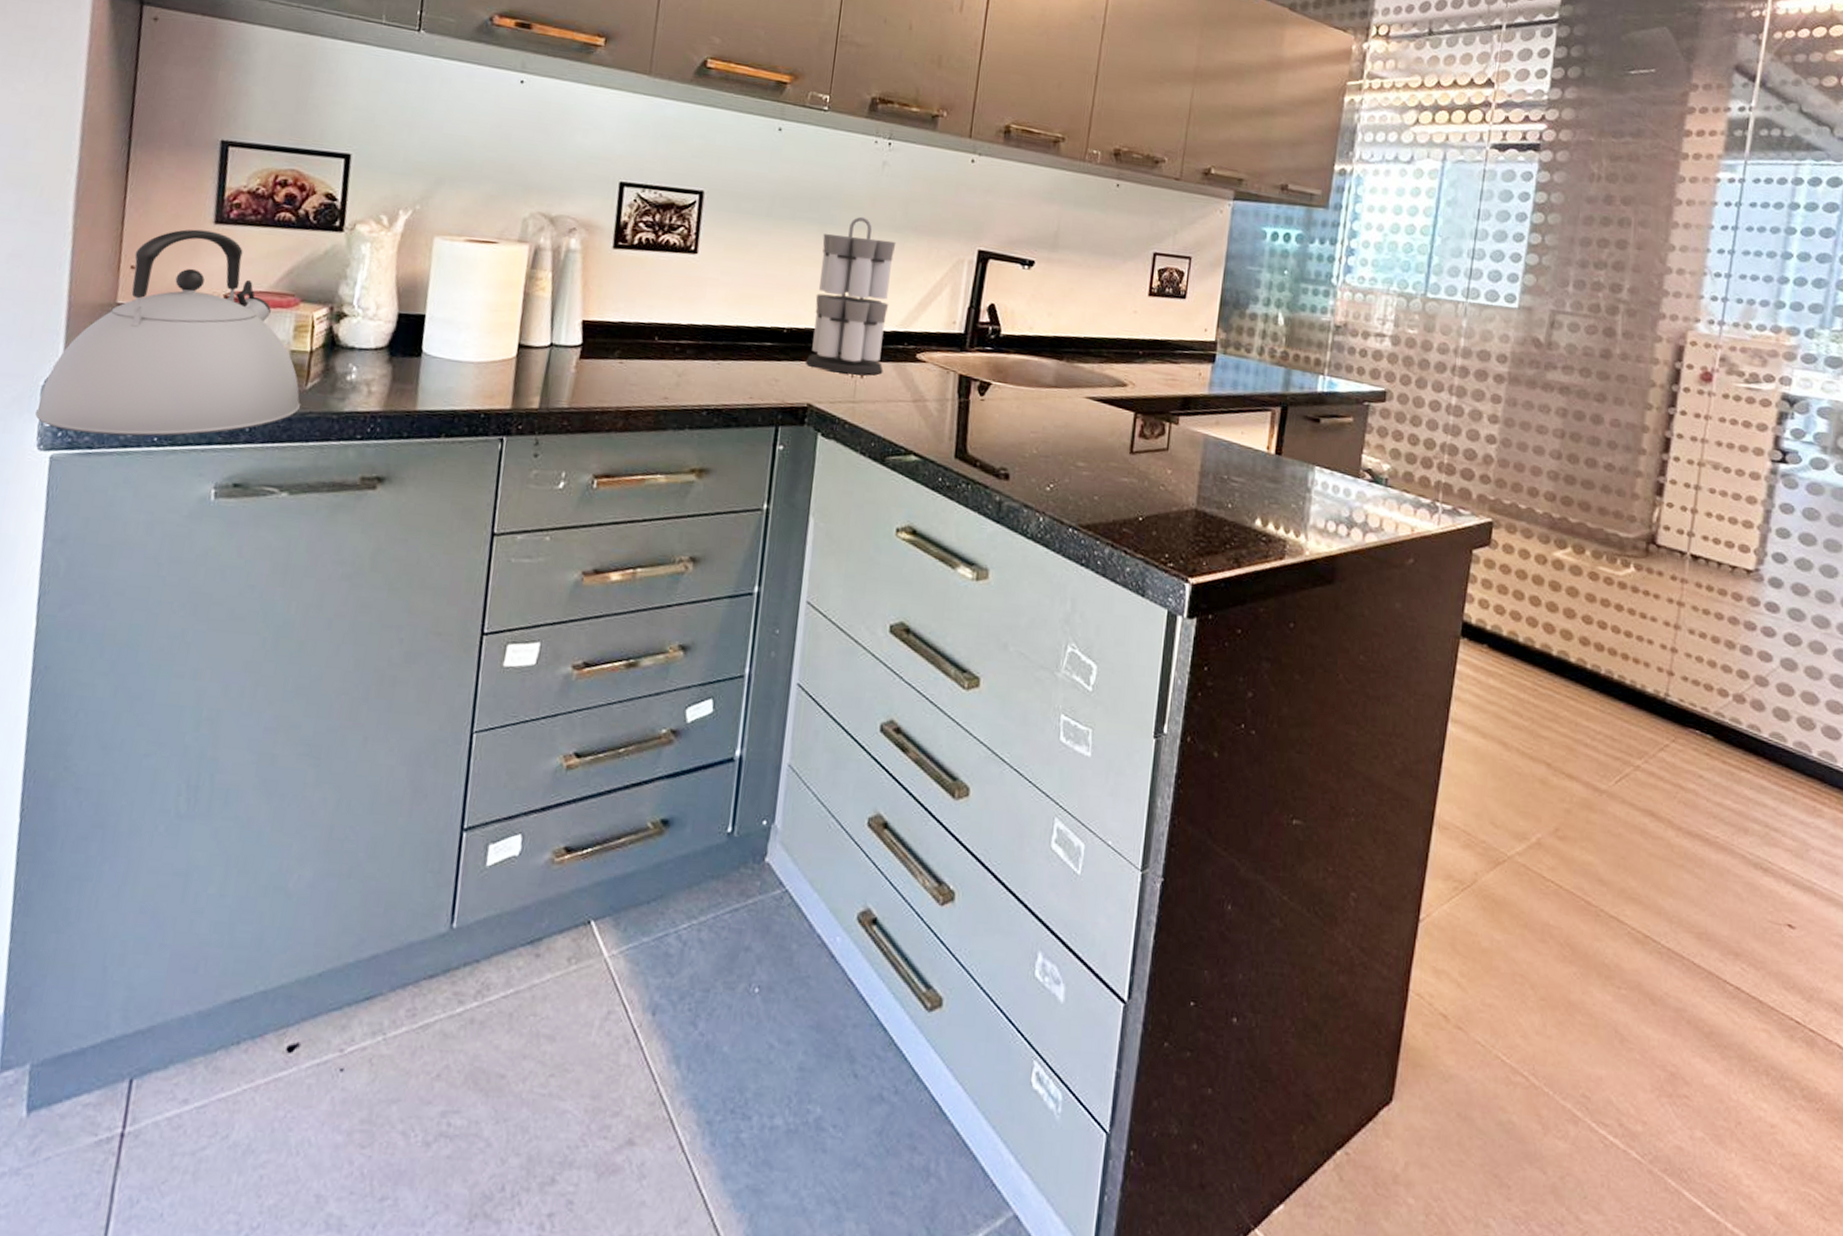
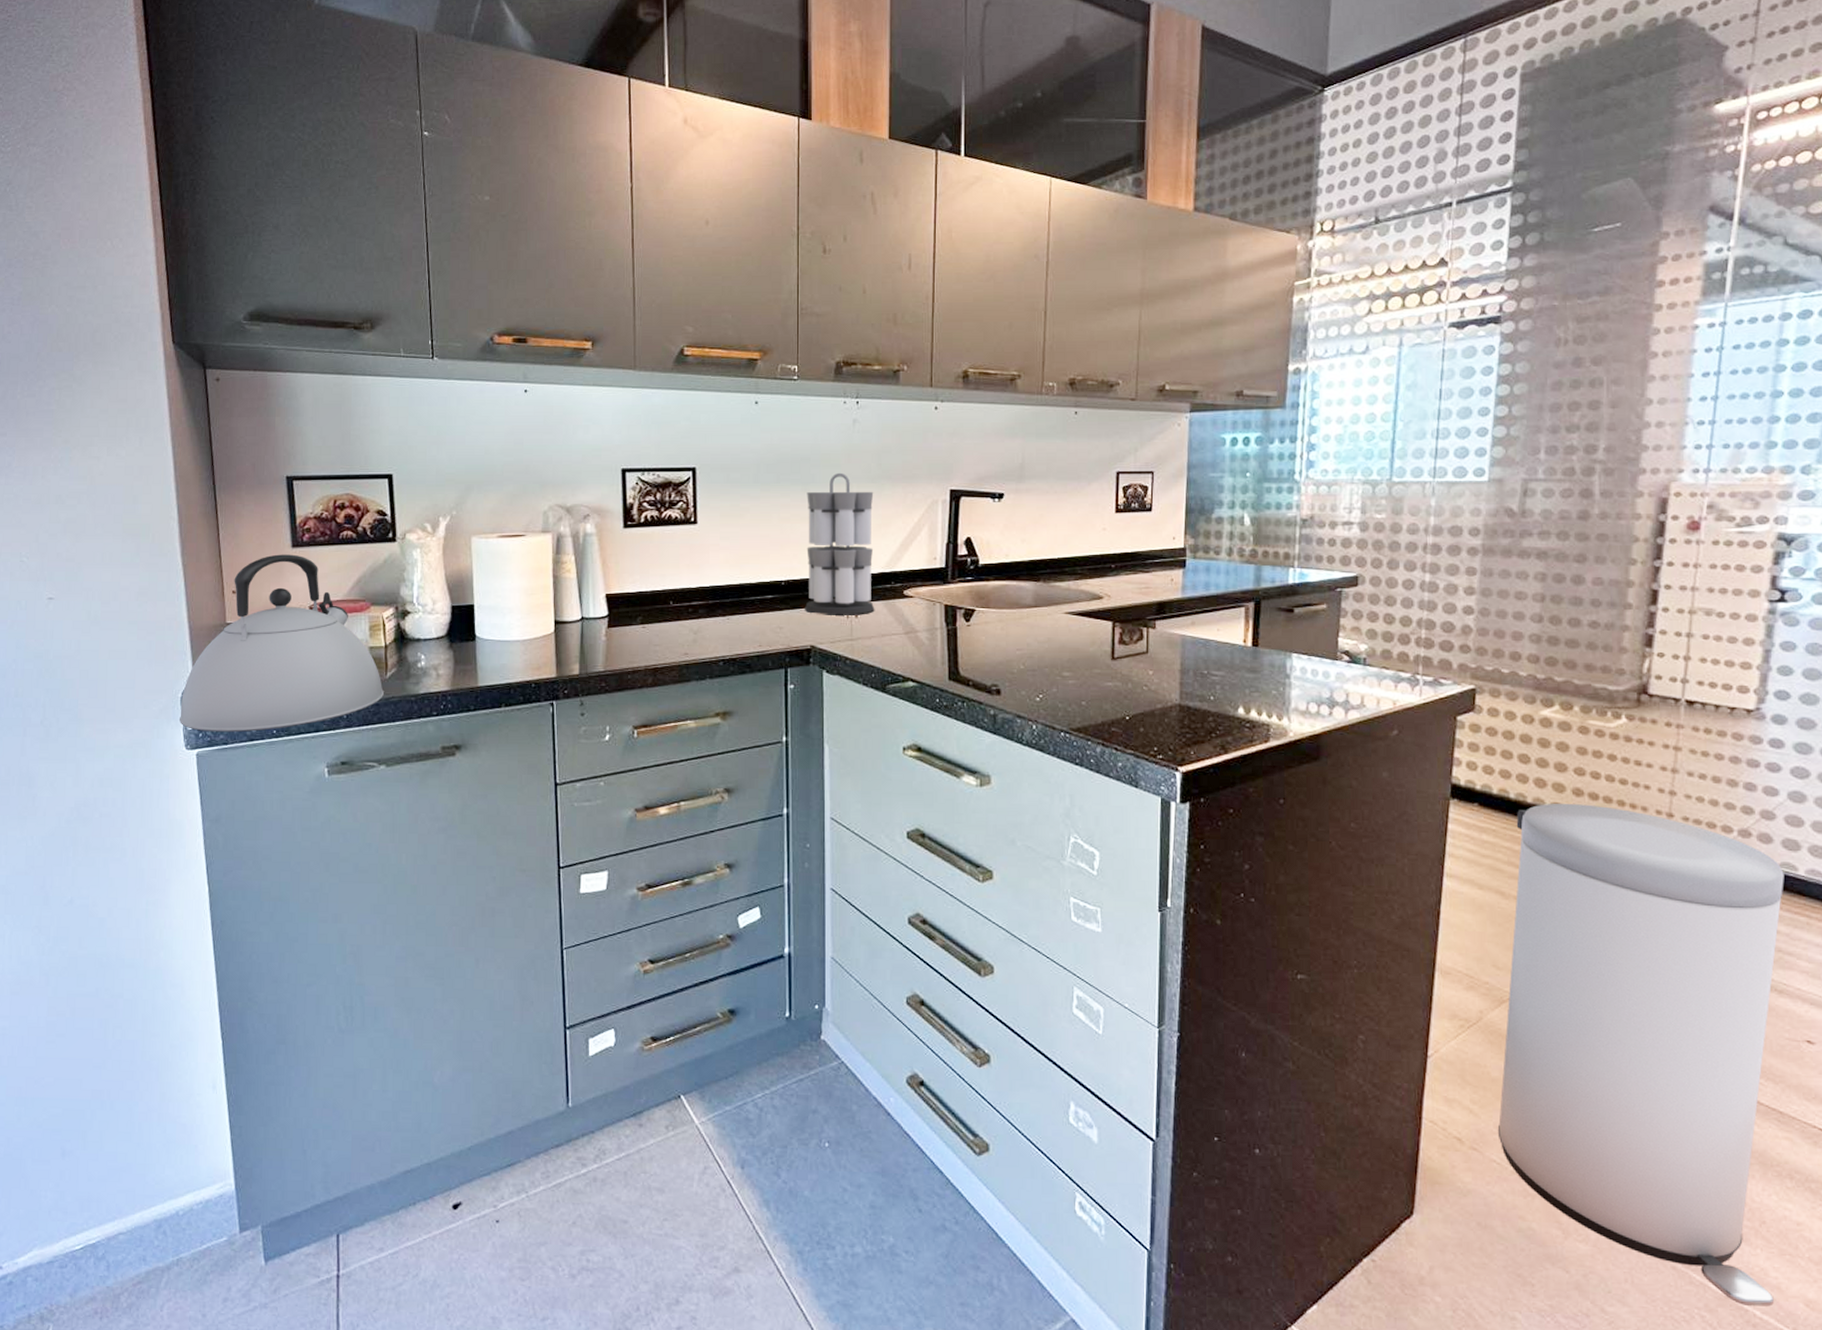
pedal bin: none [1484,650,1774,1219] -> present [1497,803,1784,1307]

